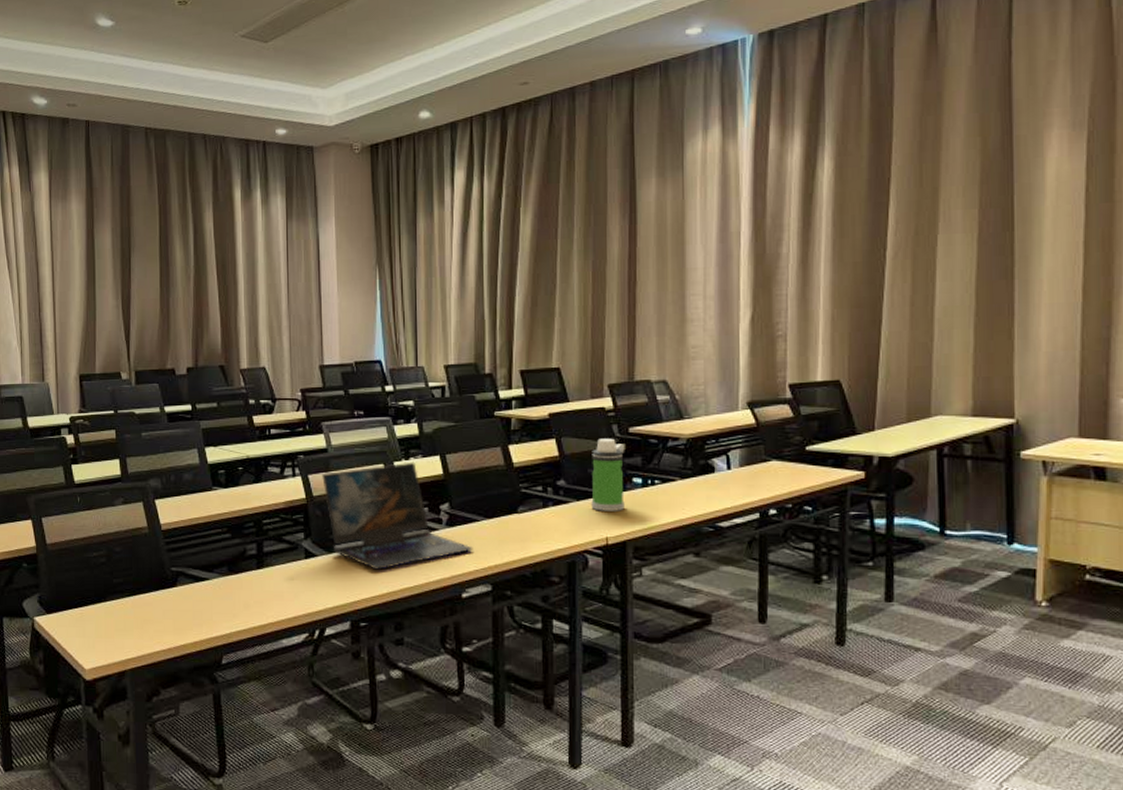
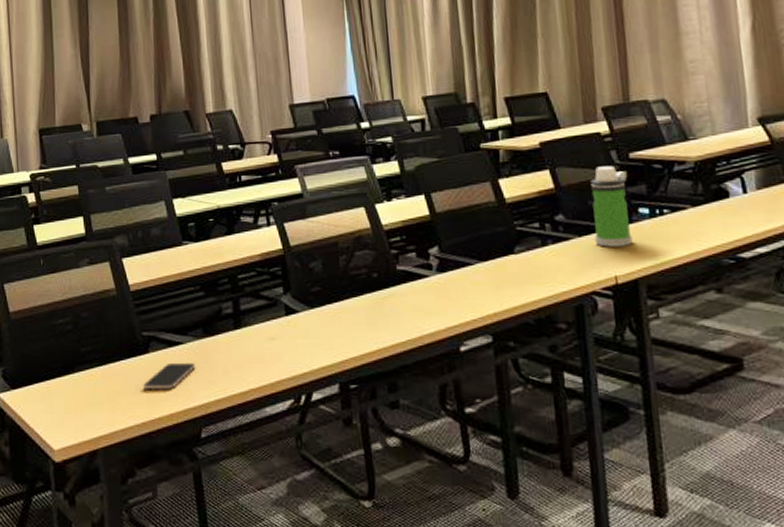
smartphone: none [170,596,220,619] -> present [143,362,196,389]
laptop: present [322,462,473,570] -> none [299,203,469,324]

